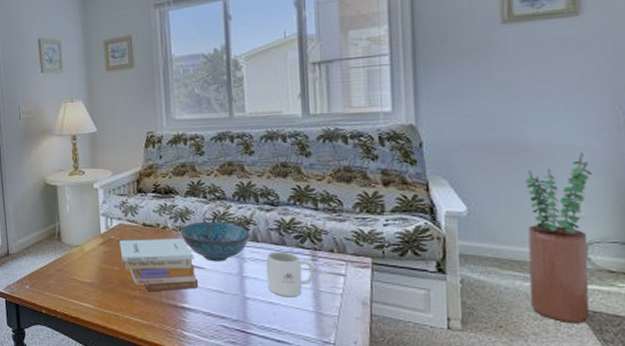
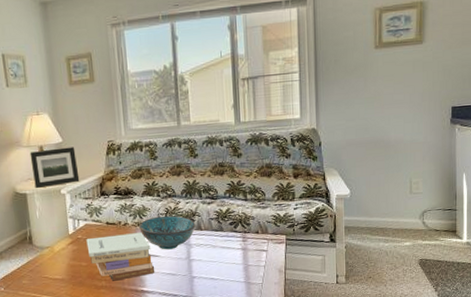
picture frame: none [62,137,114,181] -> present [29,147,80,189]
mug: present [266,251,314,298] -> none [208,236,244,273]
vase: present [525,153,592,323] -> none [387,146,427,270]

